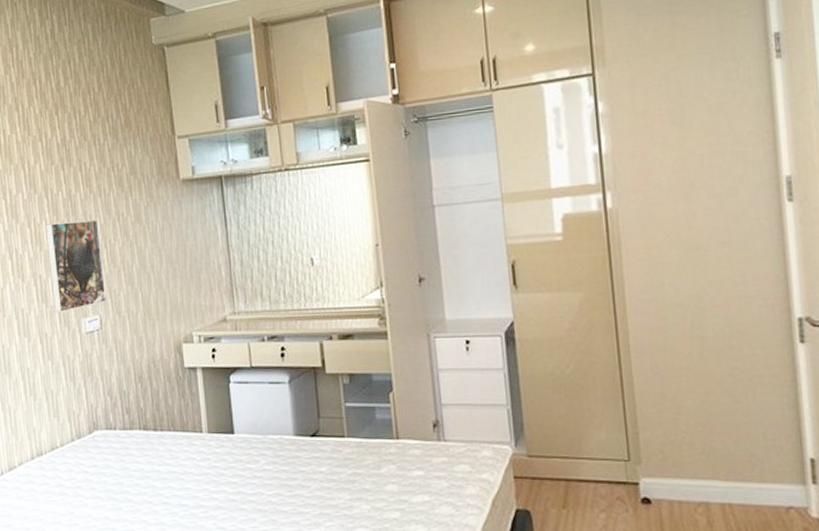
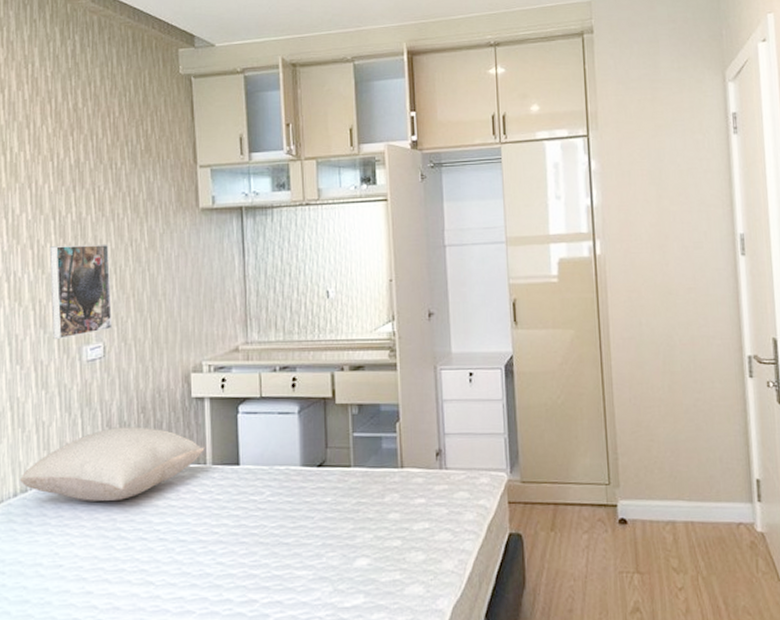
pillow: none [34,395,200,466] -> present [19,426,205,501]

